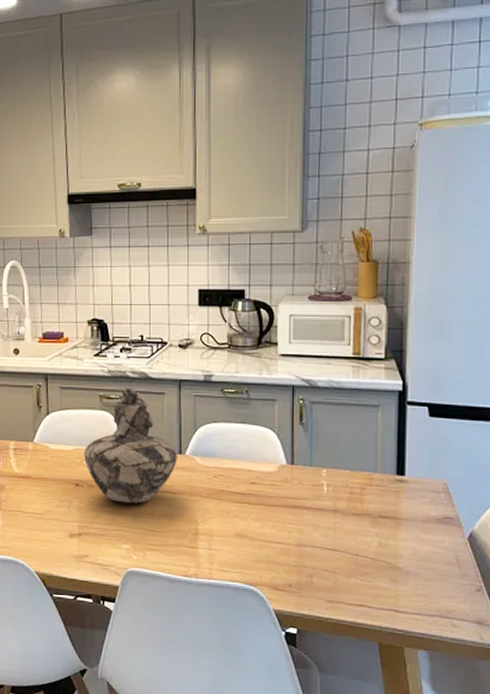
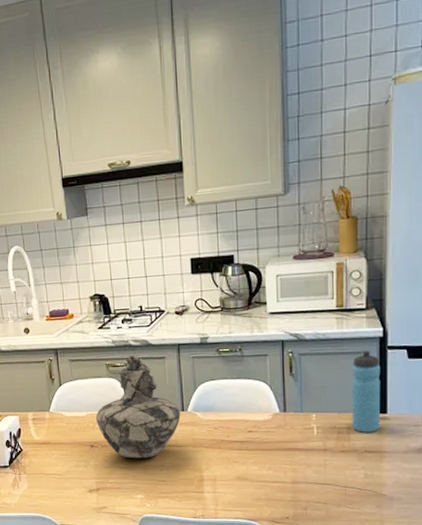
water bottle: none [366,404,399,495] -> present [351,350,381,433]

